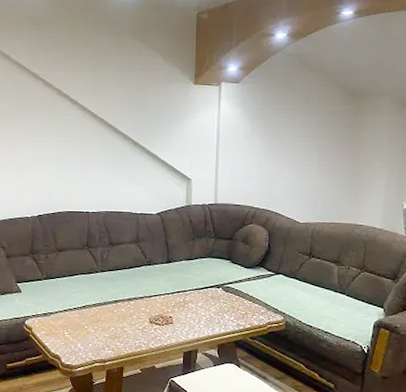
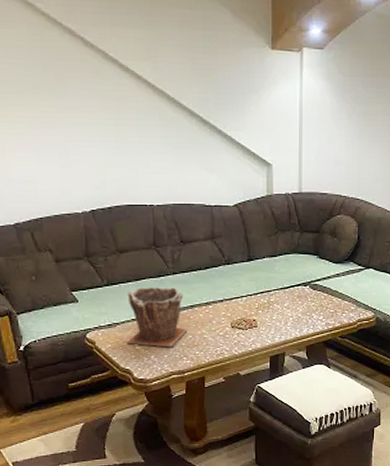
plant pot: none [58,282,111,338] -> present [127,287,187,348]

